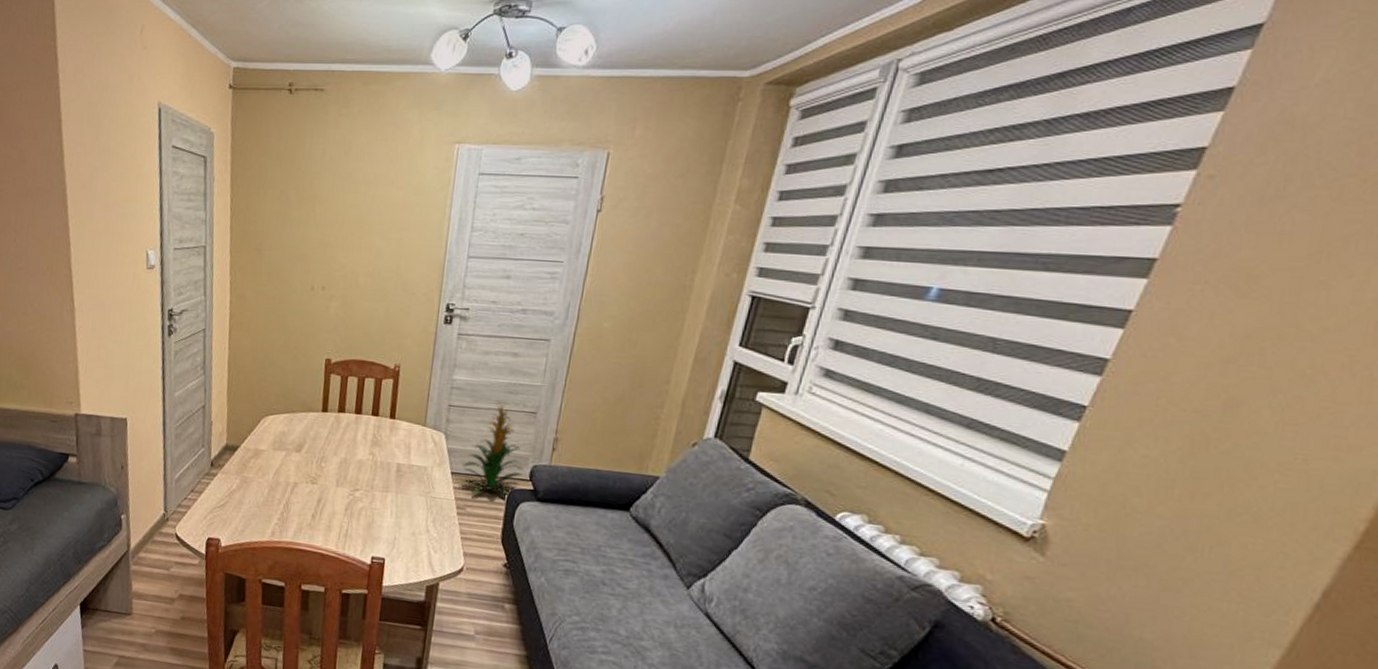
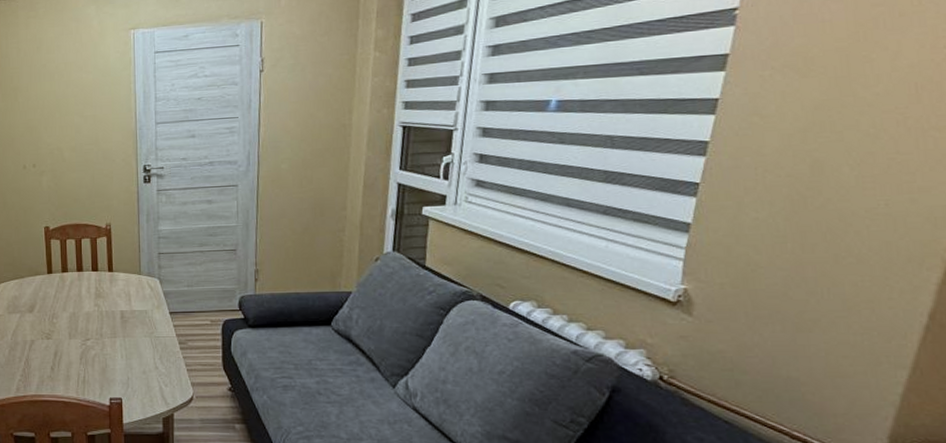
indoor plant: present [460,401,523,498] -> none [178,243,233,330]

